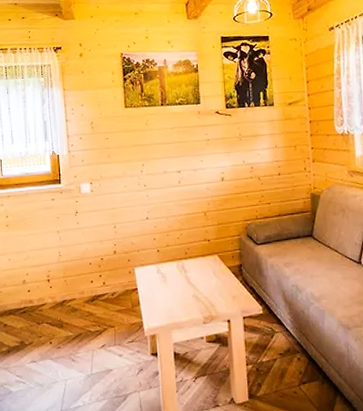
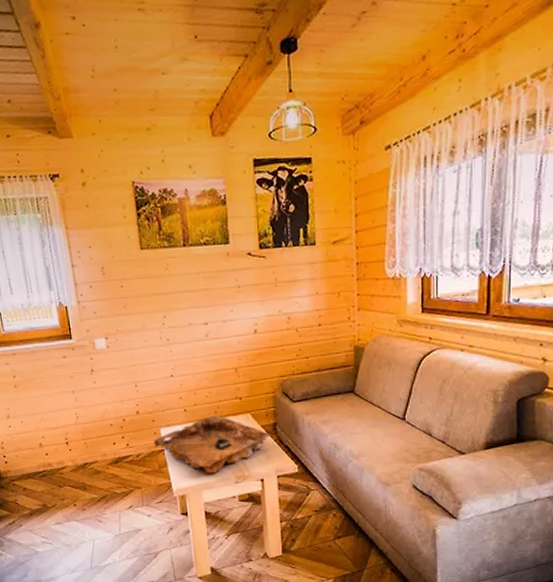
decorative tray: none [128,256,237,314] -> present [153,415,272,474]

